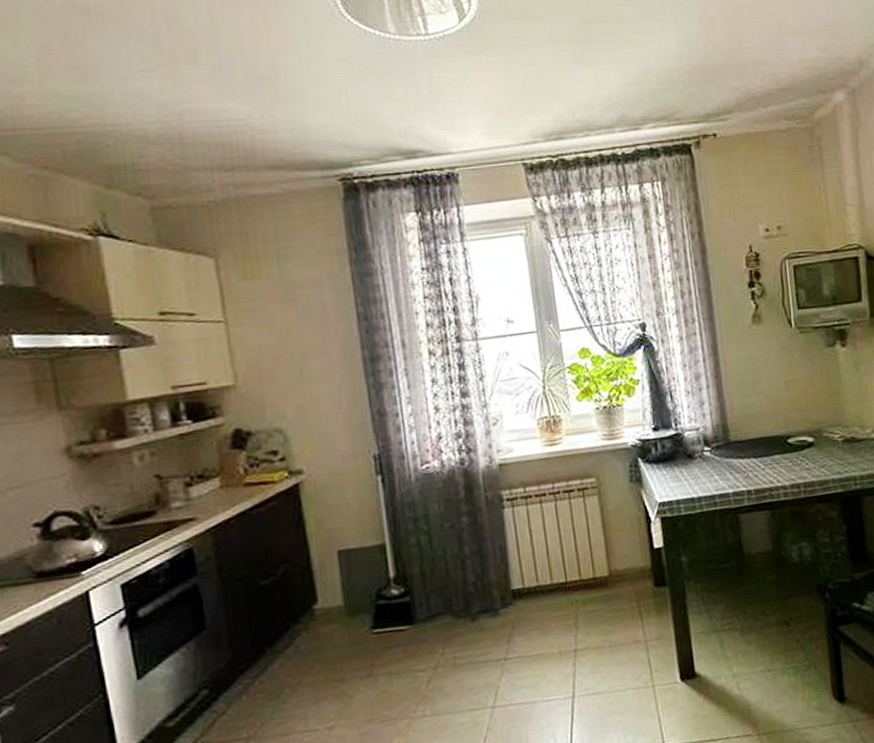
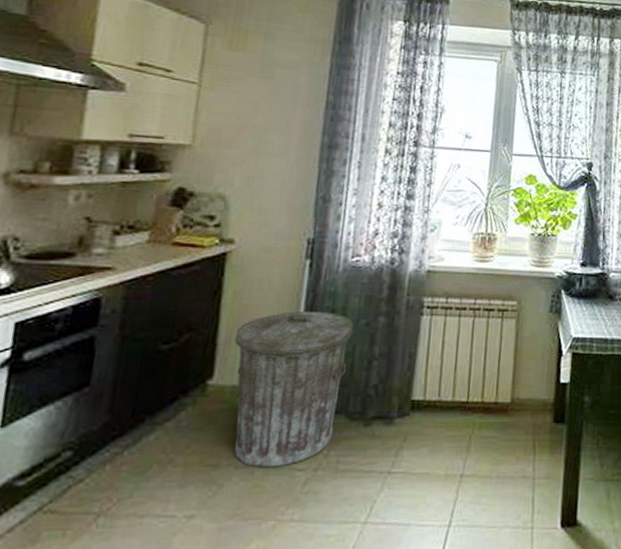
trash can: none [328,521,444,676] -> present [234,311,354,468]

